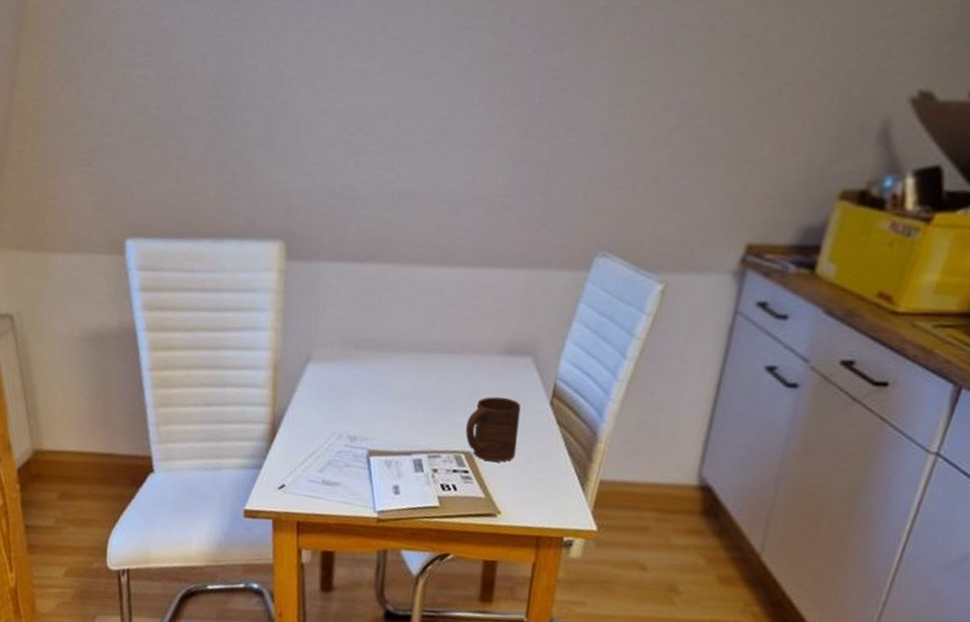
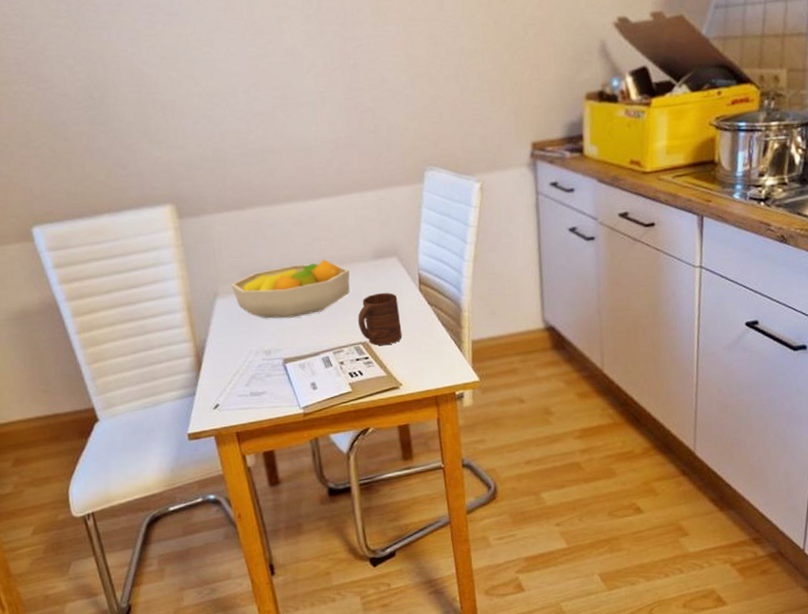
fruit bowl: none [327,341,472,405] -> present [230,259,350,319]

